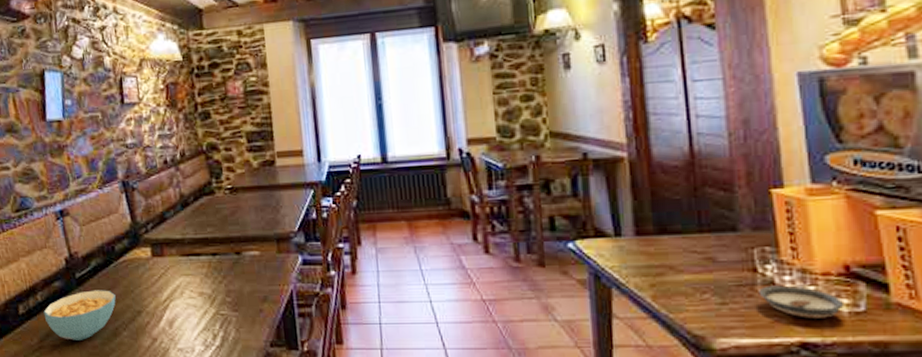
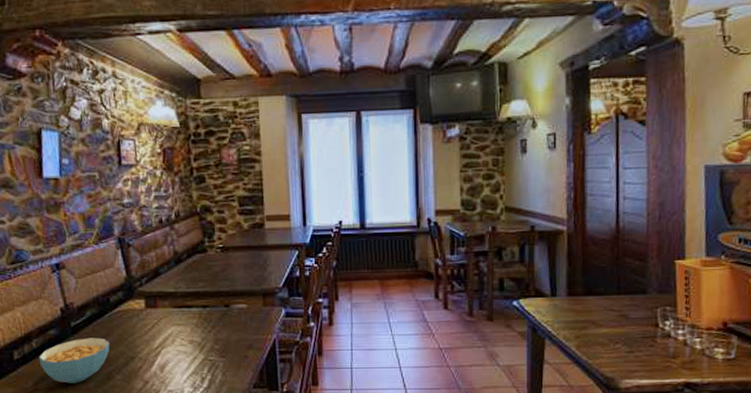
saucer: present [758,285,845,319] -> none [658,337,721,364]

